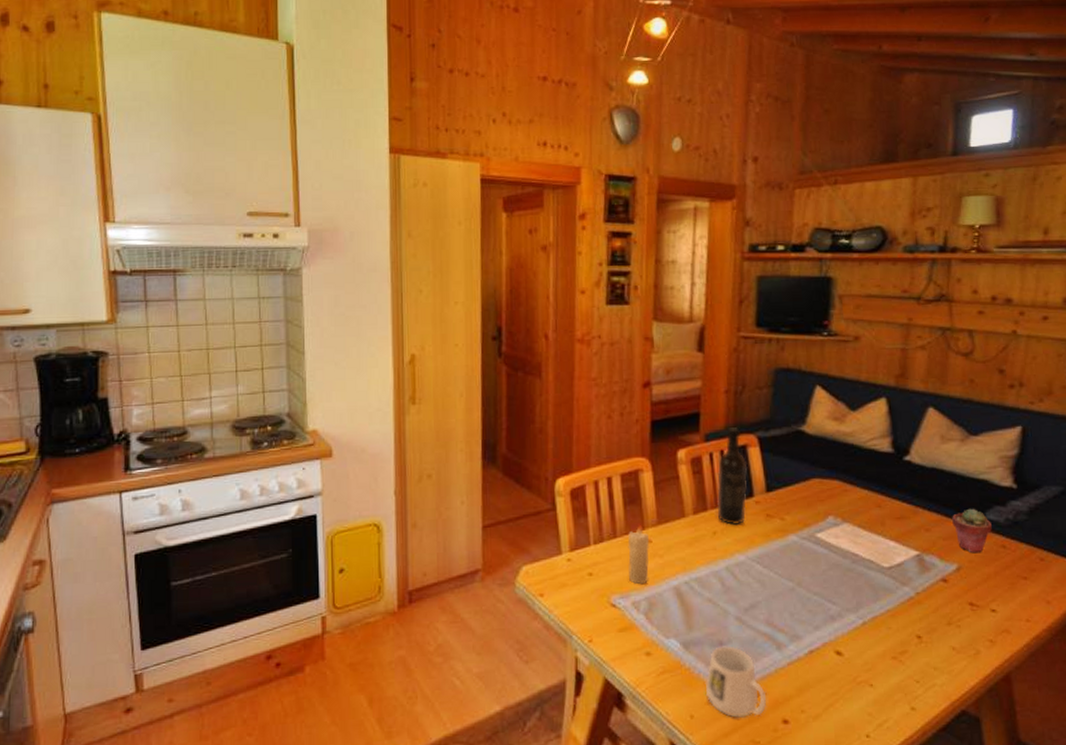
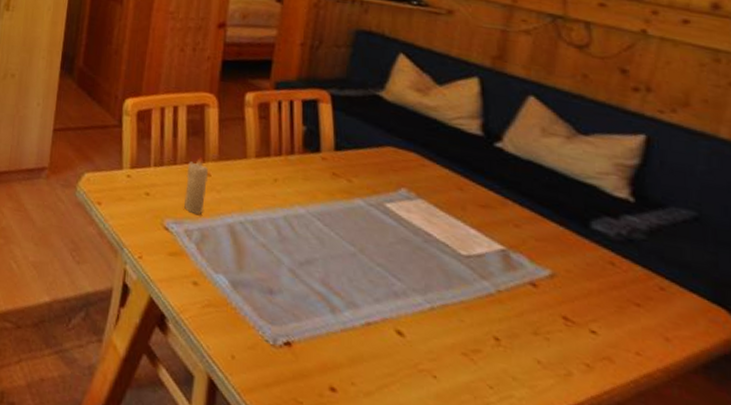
mug: present [704,645,768,718] -> none [249,293,315,375]
wine bottle: present [716,427,748,526] -> none [280,80,317,178]
potted succulent: present [952,508,992,554] -> none [548,212,598,265]

